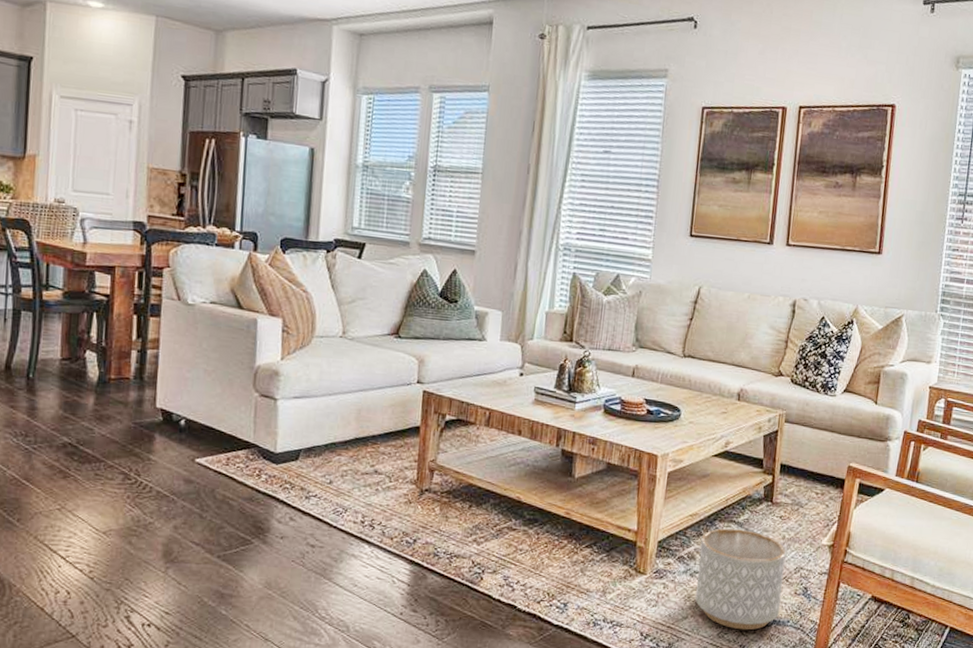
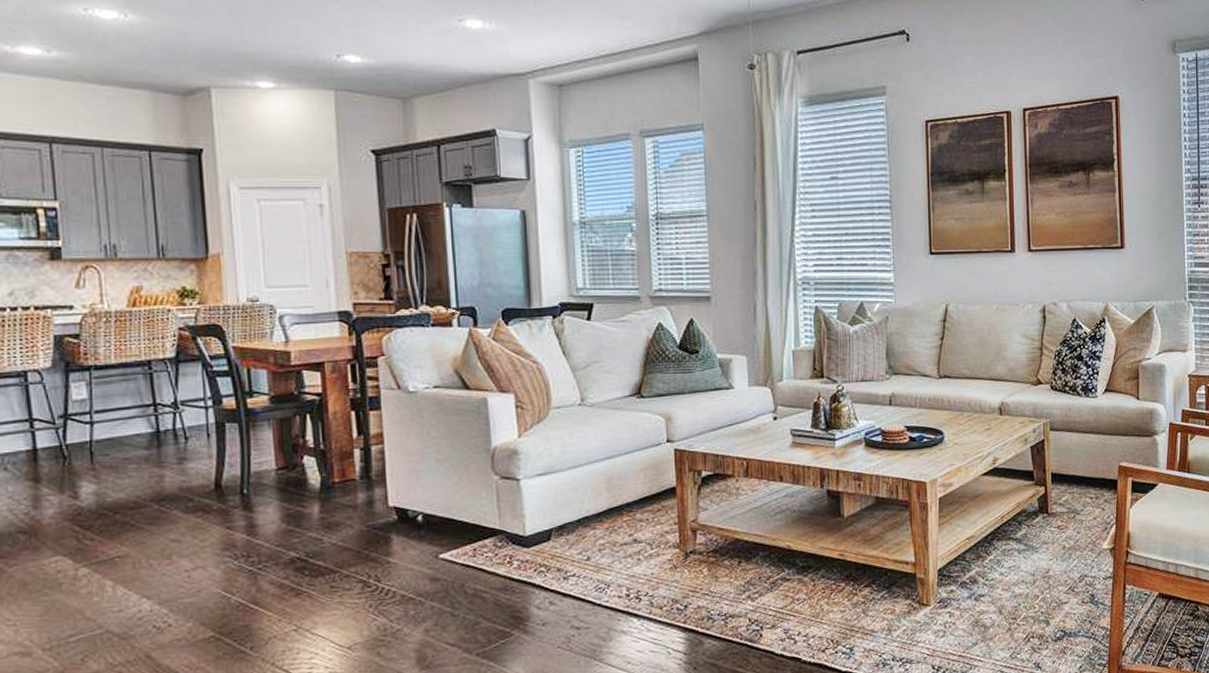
planter: present [695,528,786,631] -> none [981,545,1069,648]

